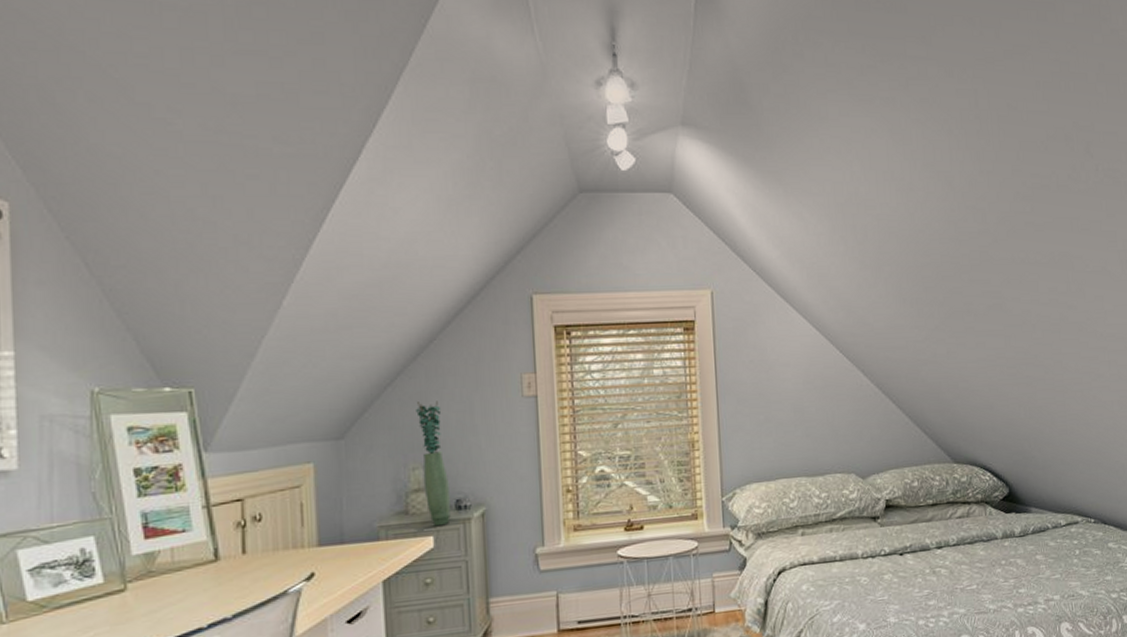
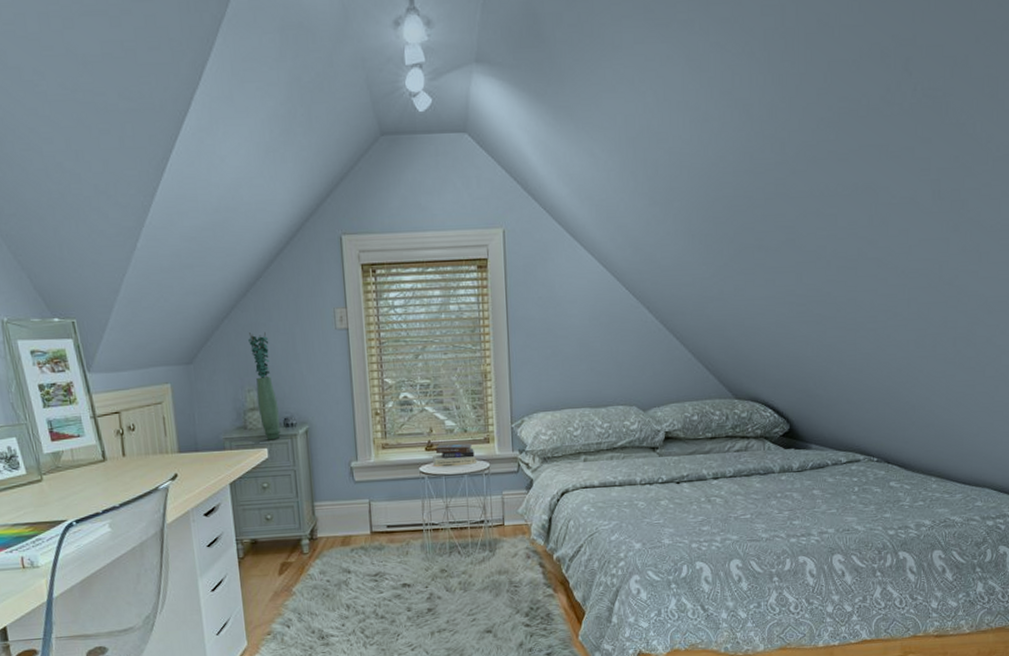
books: none [631,521,683,549] -> present [431,443,476,466]

